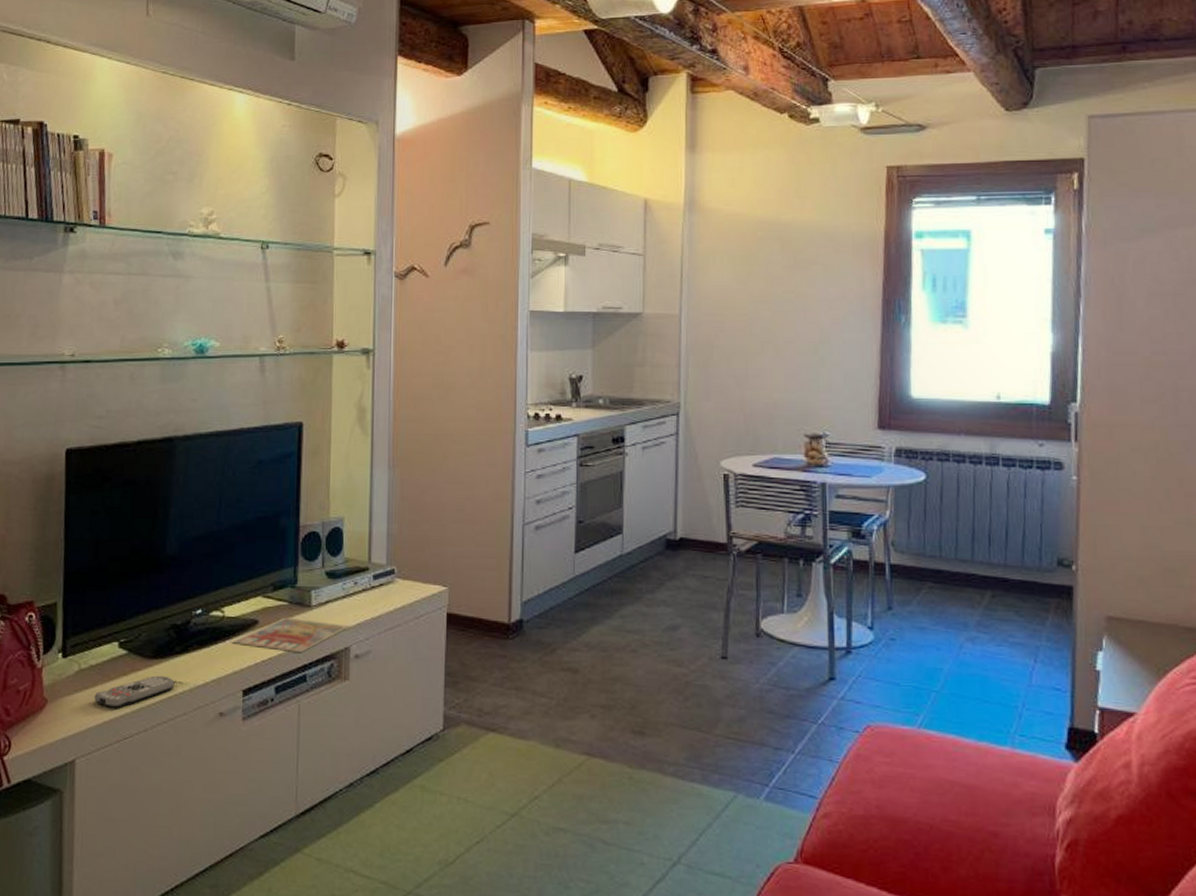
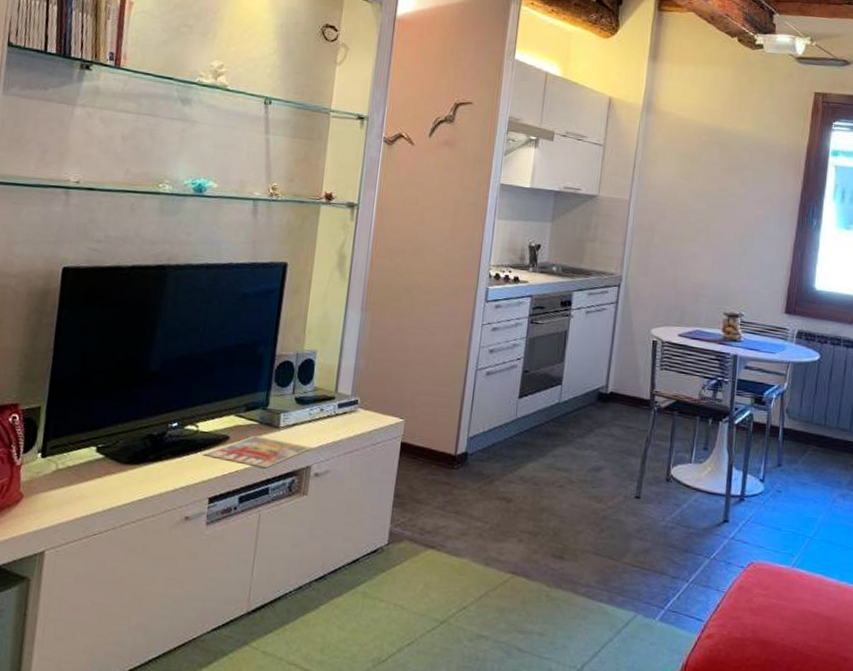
remote control: present [94,675,175,708] -> none [68,479,146,507]

